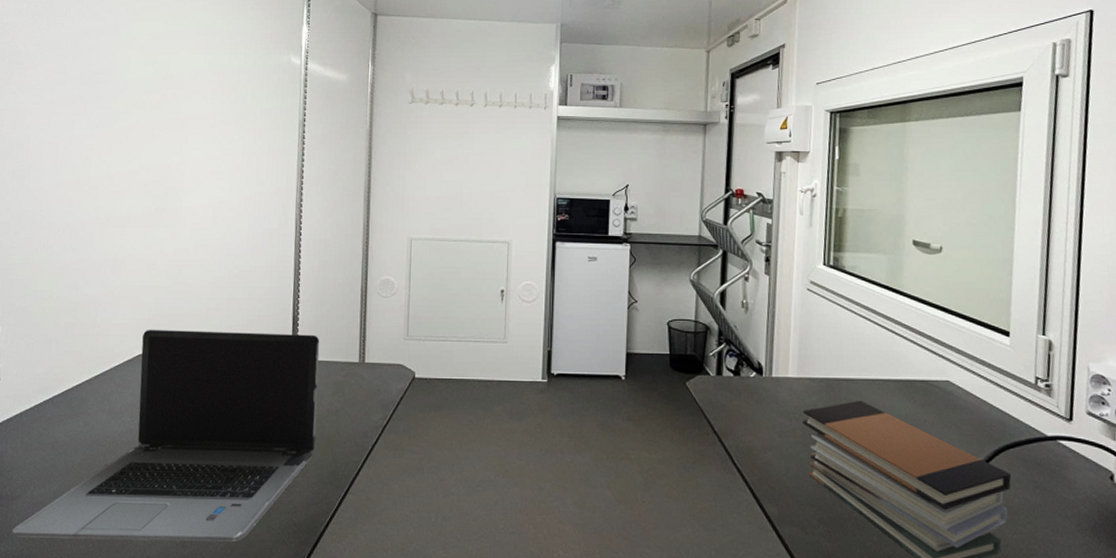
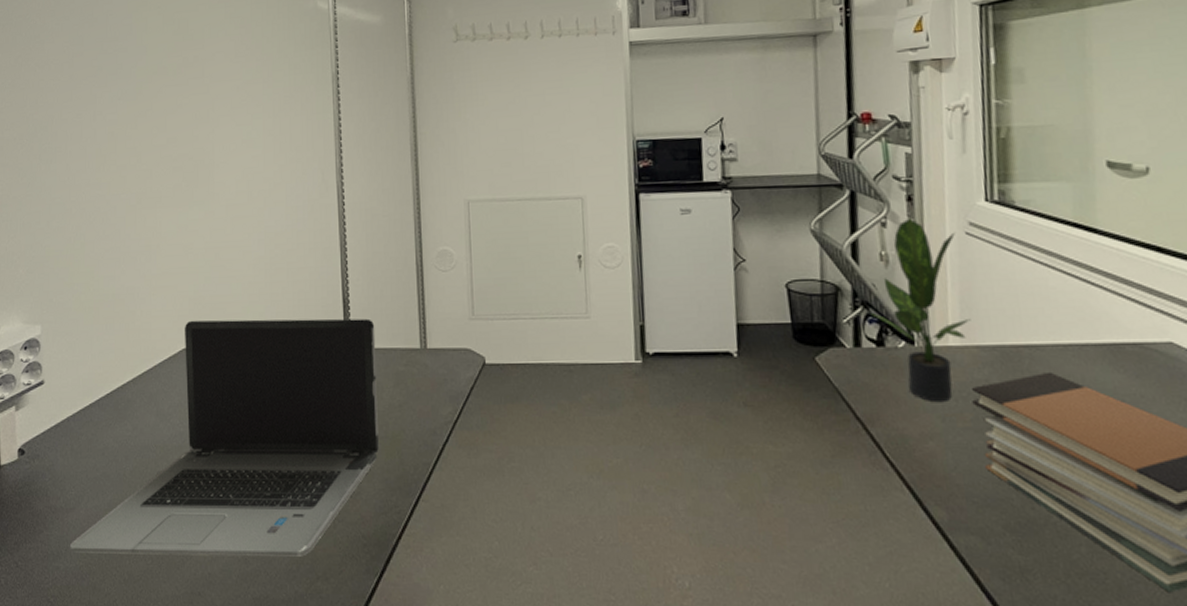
potted plant: none [732,274,806,422] -> present [871,217,971,403]

